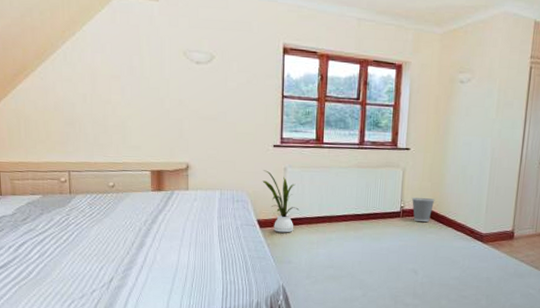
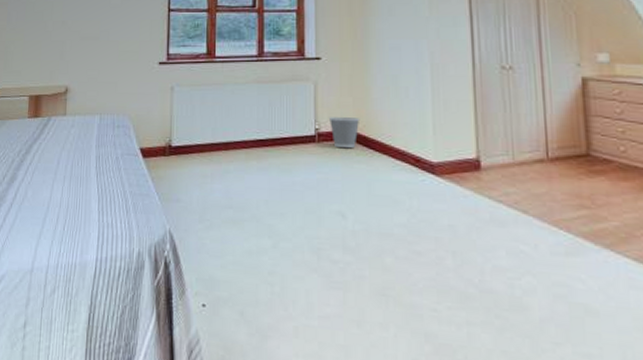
house plant: present [262,170,300,233] -> none [146,90,189,164]

